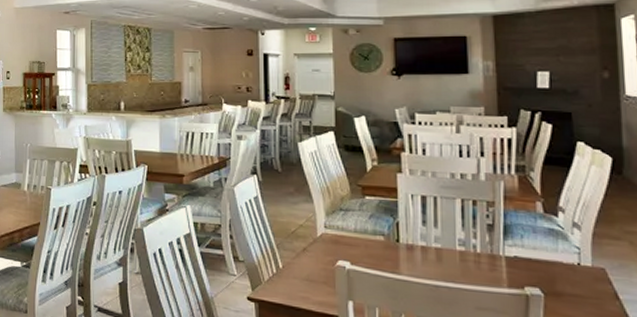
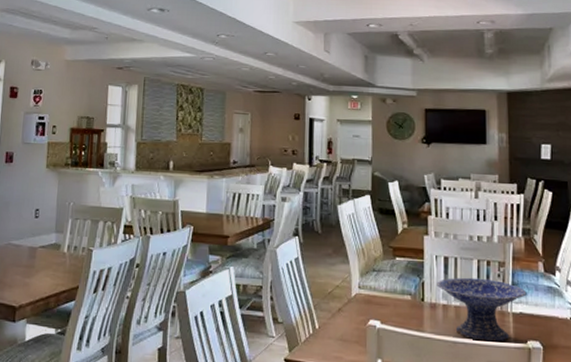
decorative bowl: none [413,217,522,287] -> present [437,277,527,342]

